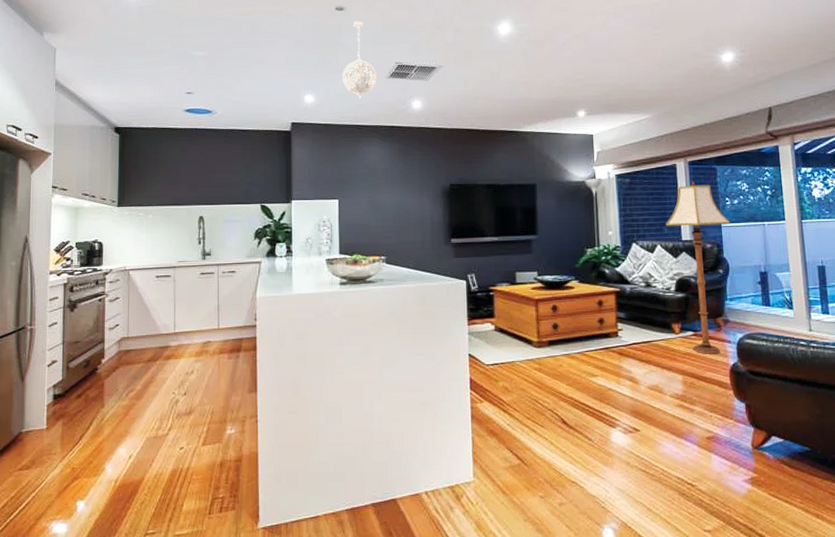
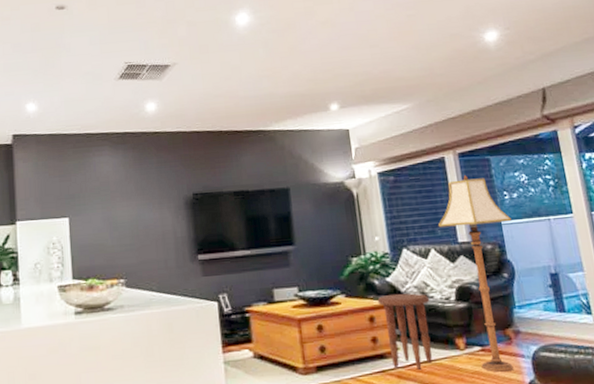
pendant light: present [342,21,377,99] -> none [66,19,105,105]
side table: none [606,282,653,349] -> present [377,293,432,370]

